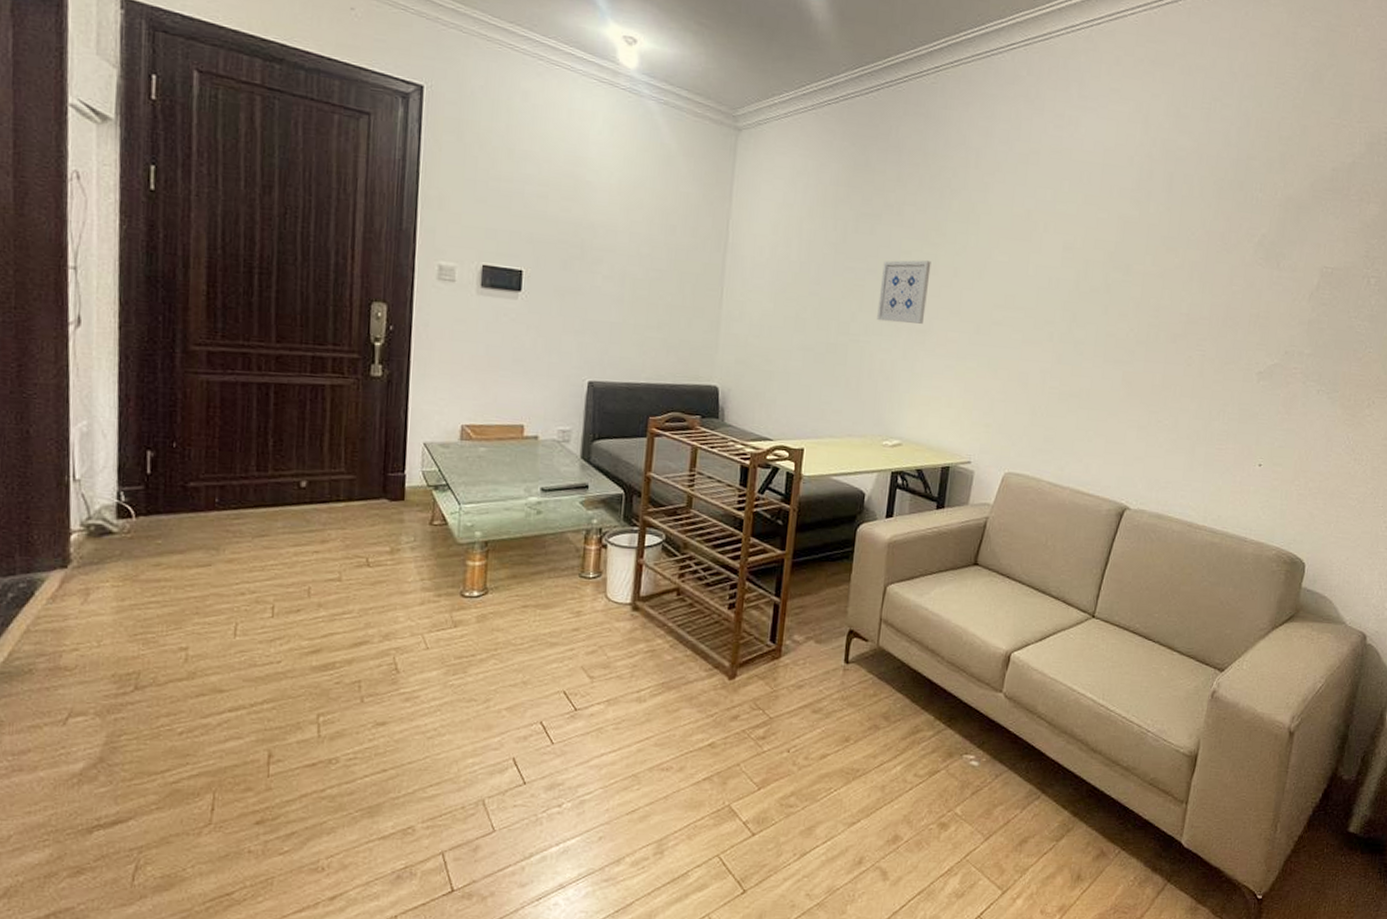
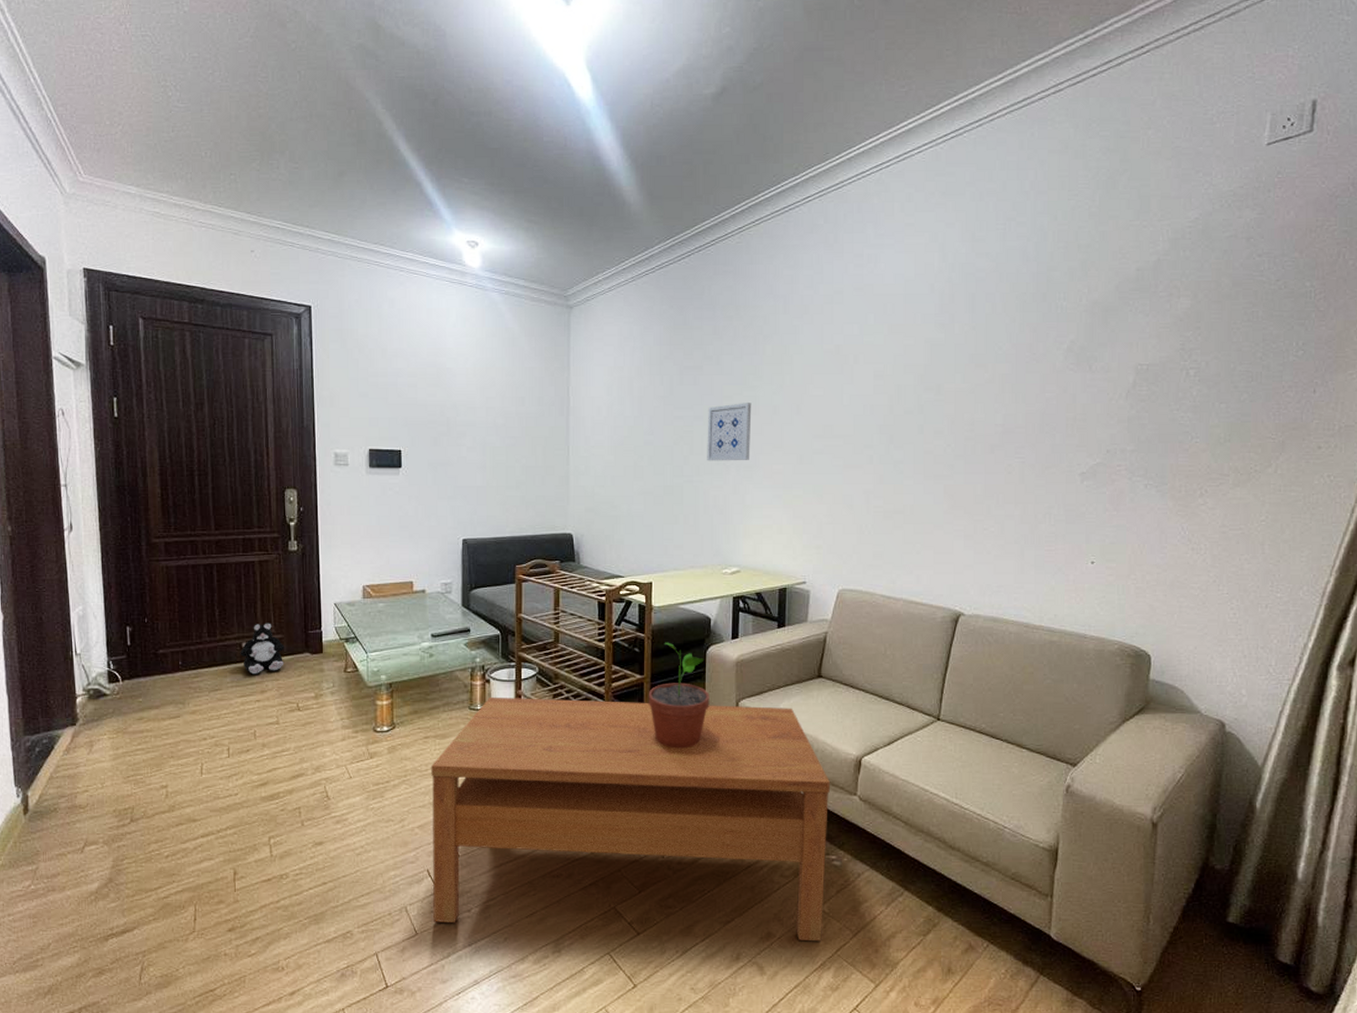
plush toy: none [297,459,356,521] -> present [240,623,284,675]
coffee table: none [516,564,977,846] -> present [431,696,831,942]
potted plant: none [787,516,856,634] -> present [648,642,710,749]

